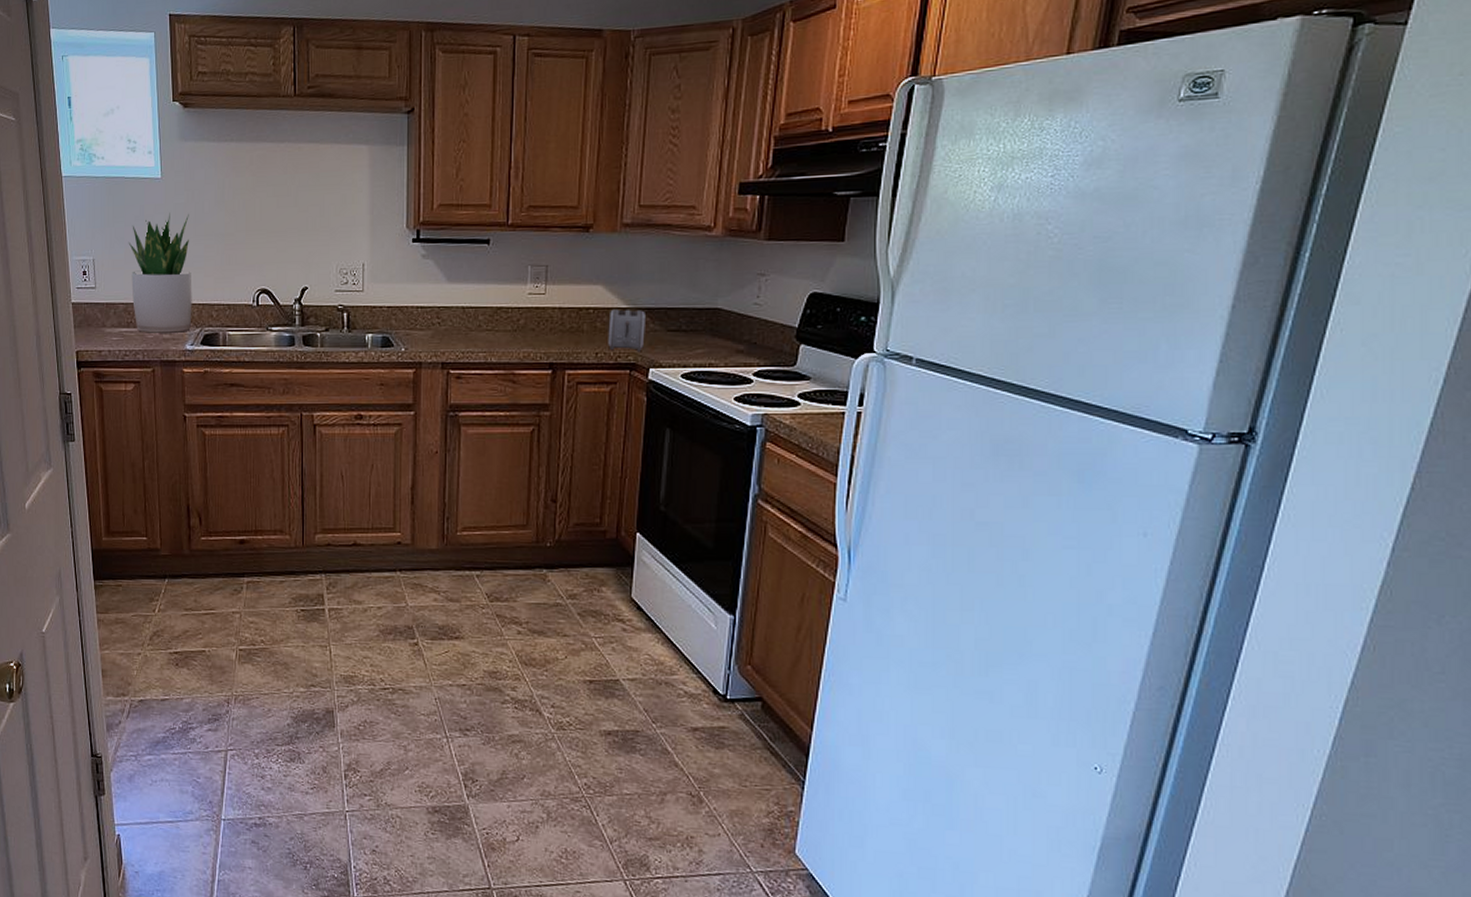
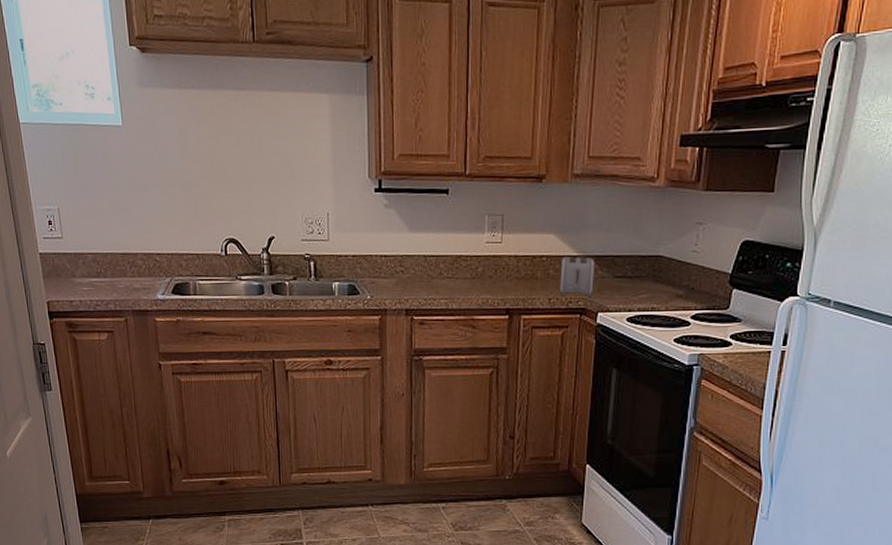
planter: present [128,213,192,333] -> none [92,161,162,283]

